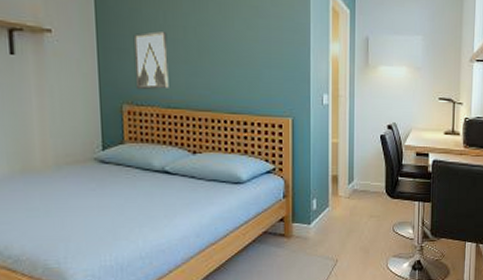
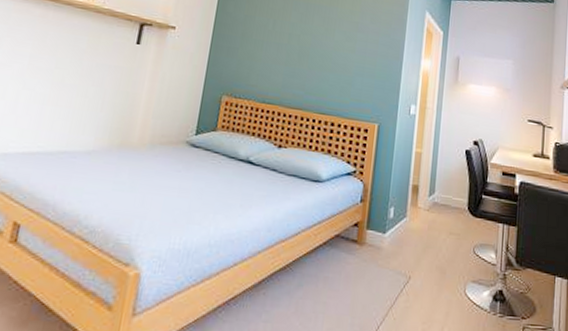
wall art: present [133,31,169,90] -> none [237,36,274,86]

